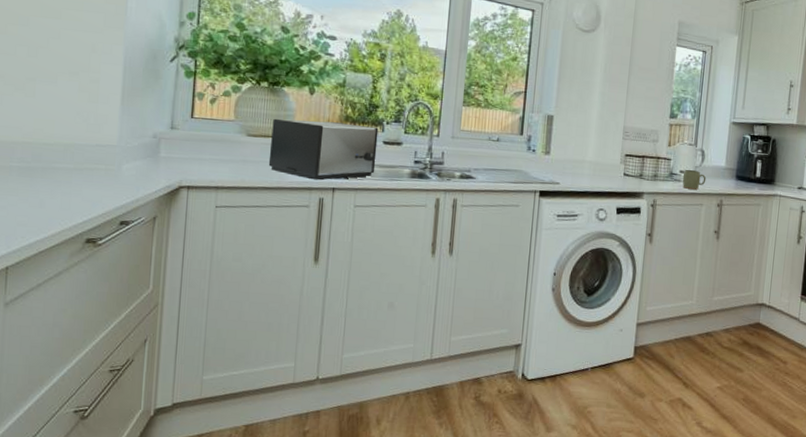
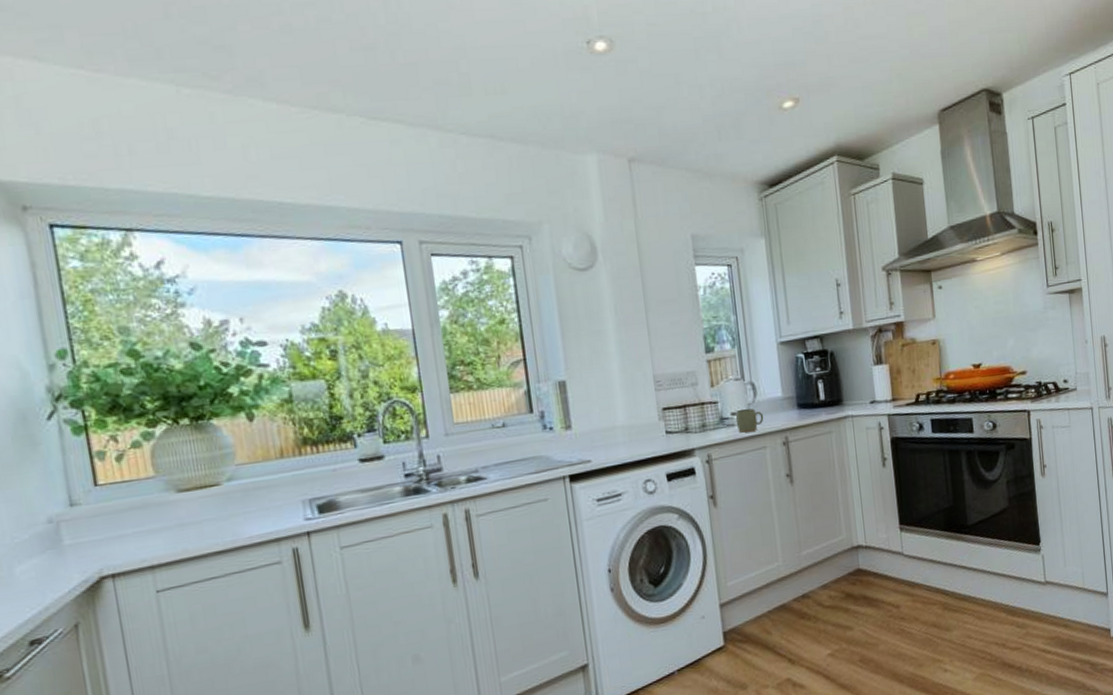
toaster: present [268,118,379,181] -> none [207,443,357,529]

